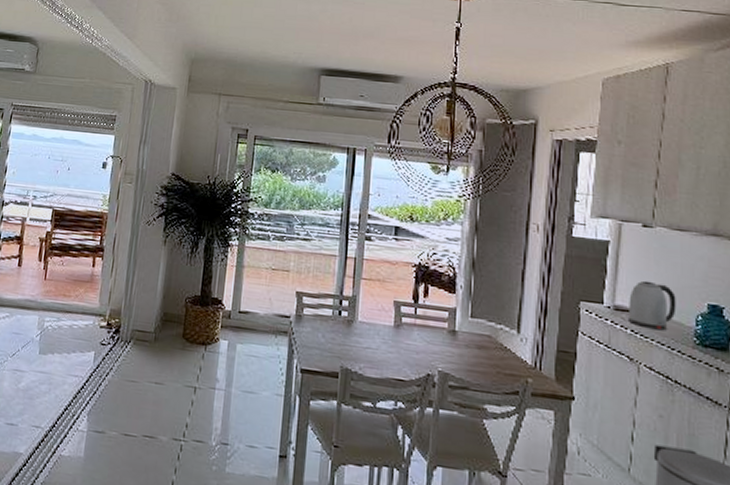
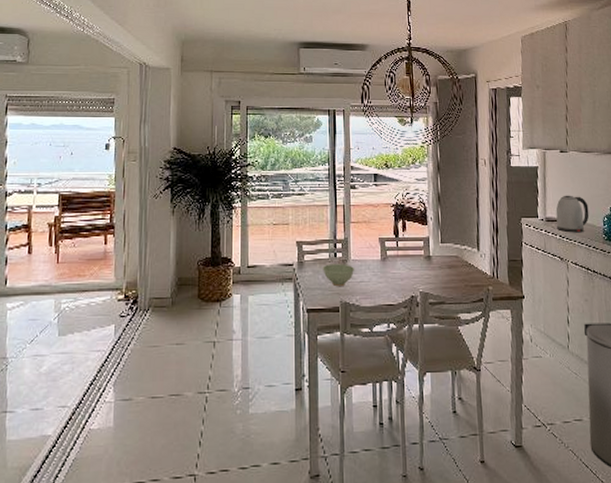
bowl: none [323,322,362,351] -> present [323,264,355,287]

